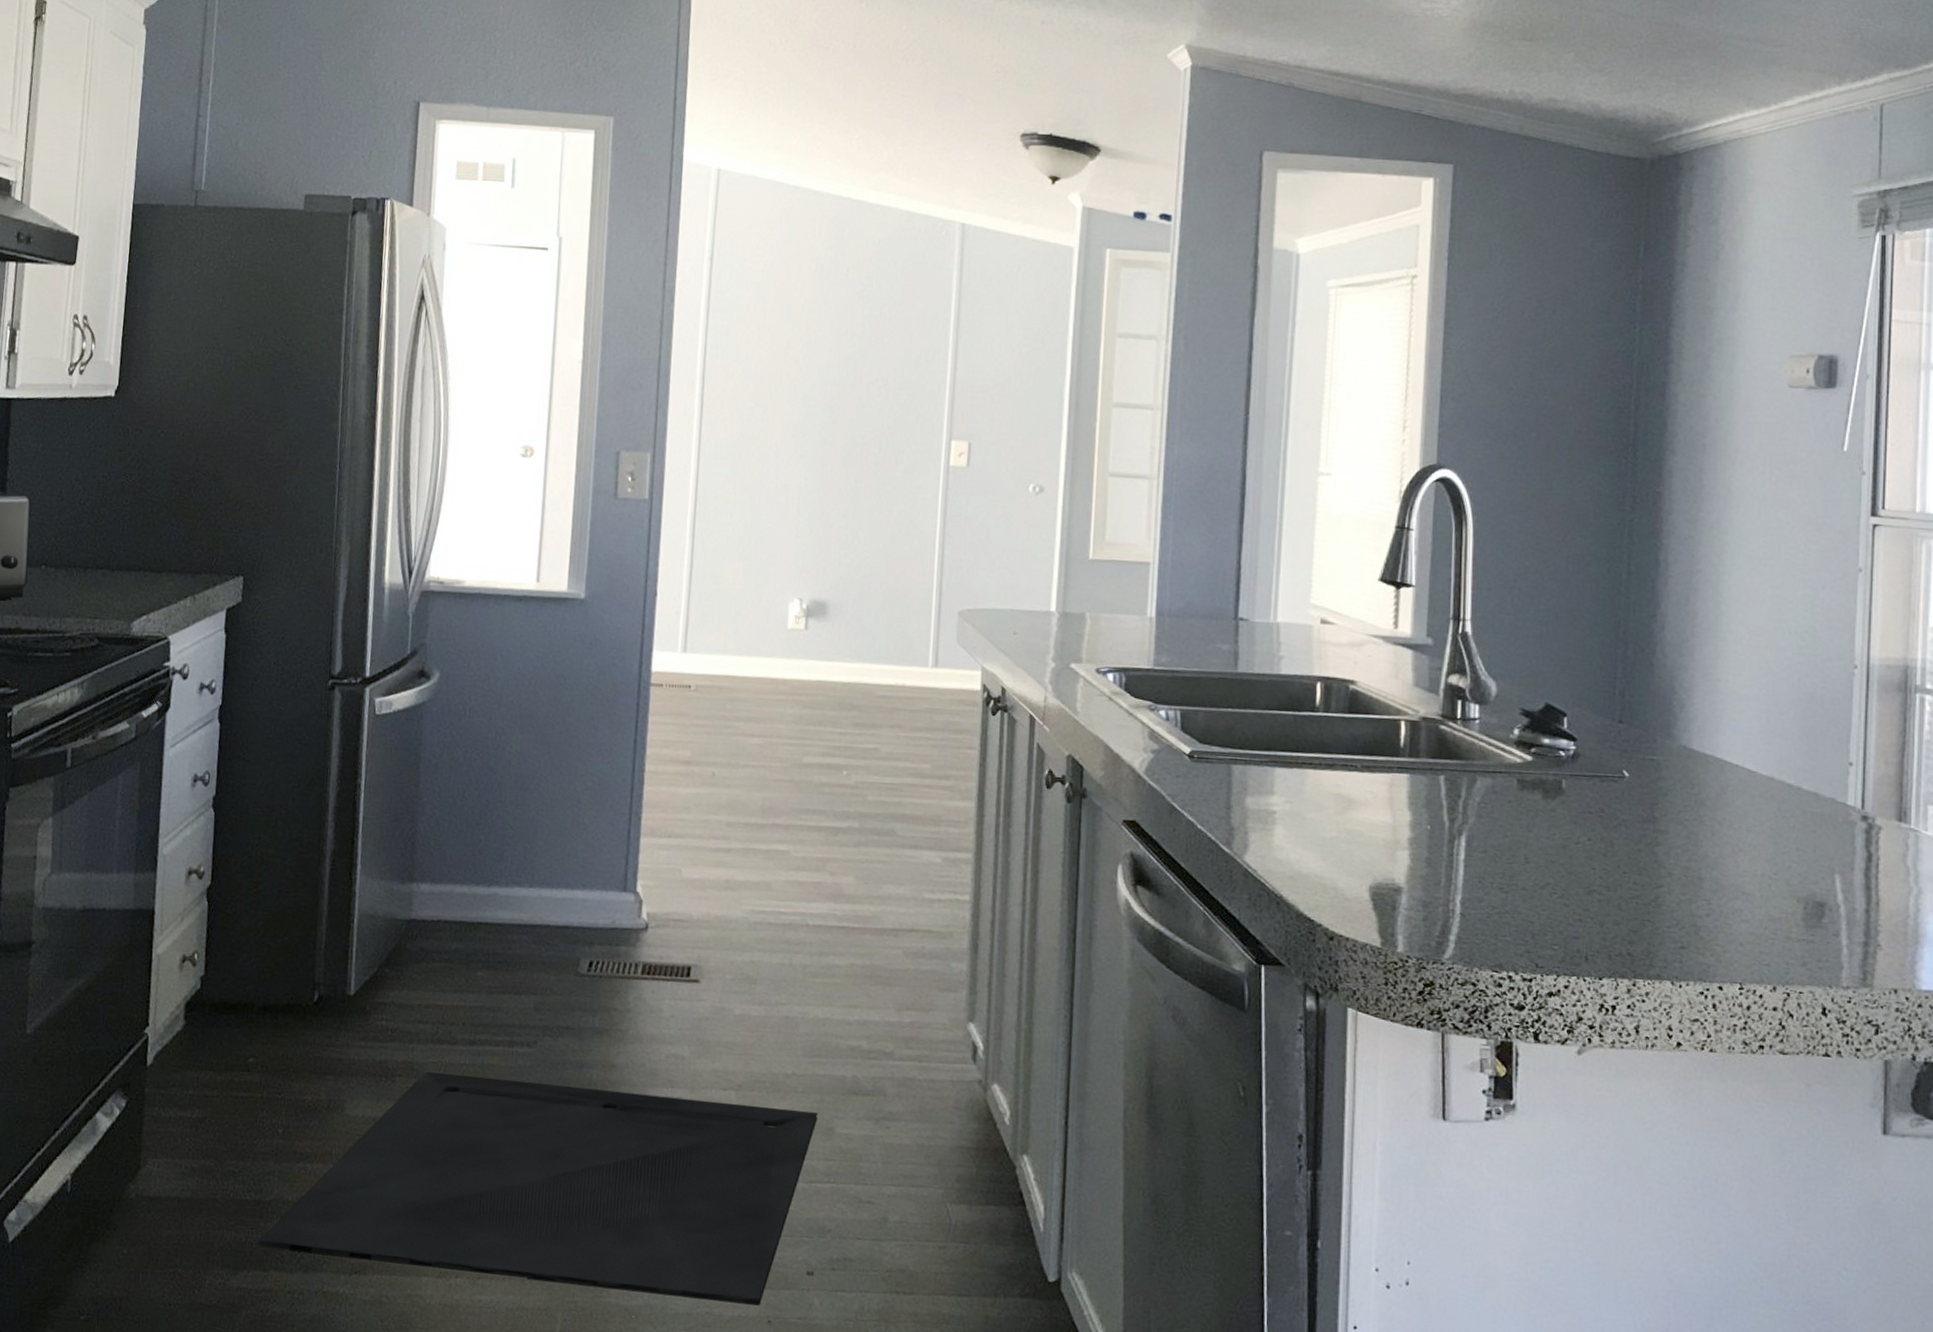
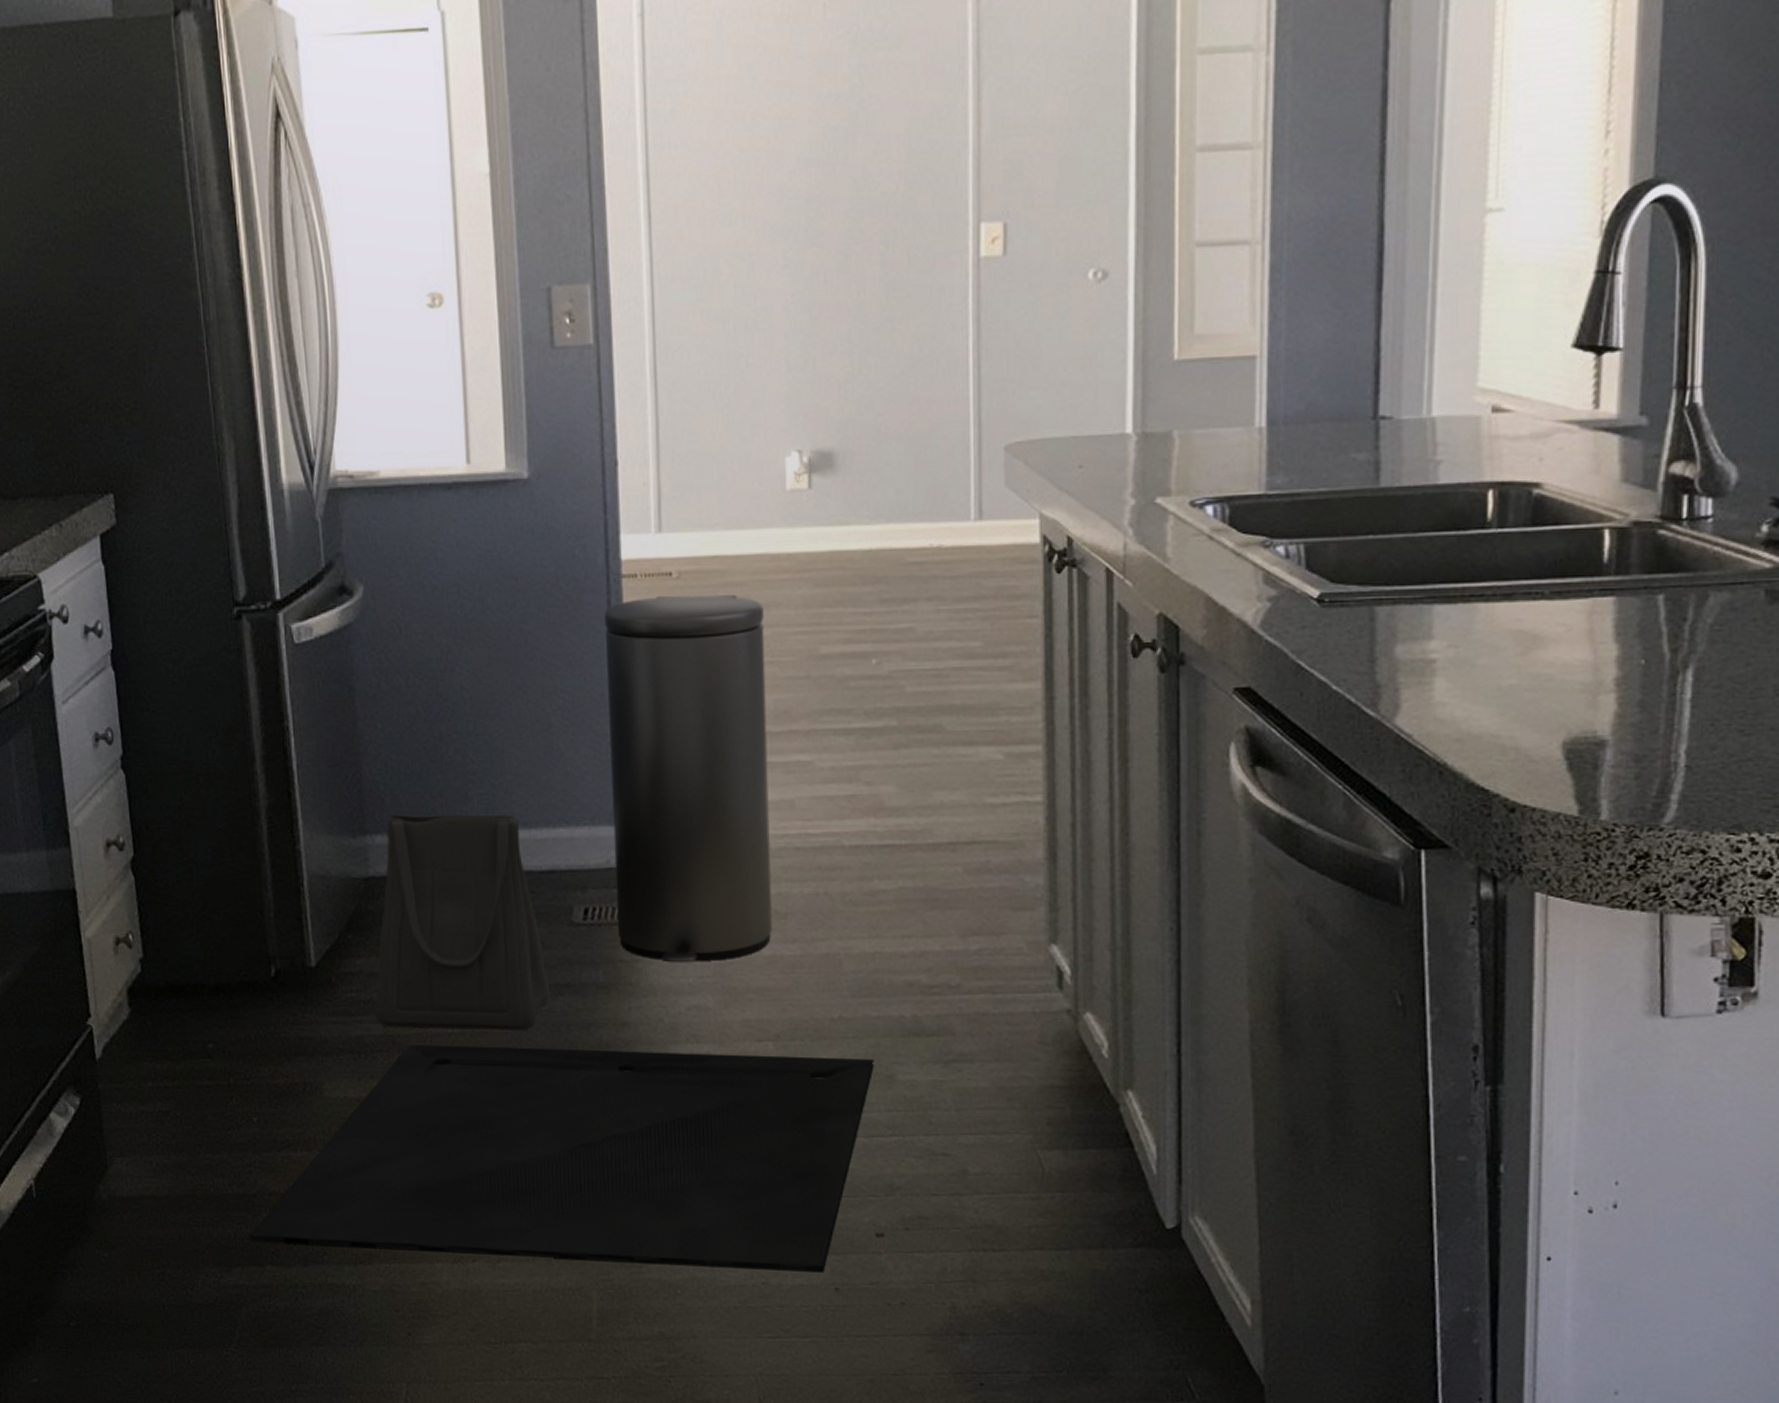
shopping bag: none [399,867,553,1066] -> present [374,815,551,1031]
pedal bin: none [615,704,761,1016] -> present [604,595,772,963]

